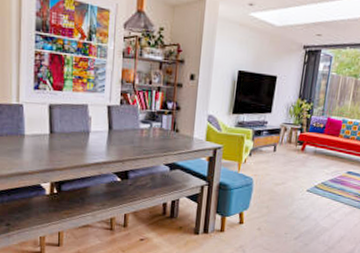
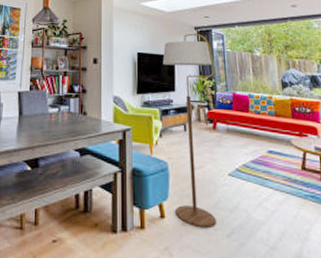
floor lamp: none [253,52,317,232] -> present [162,33,216,227]

